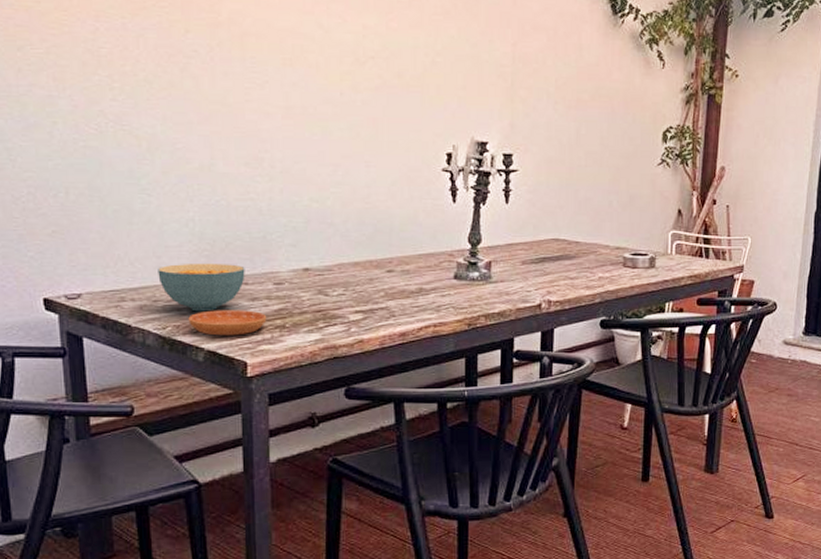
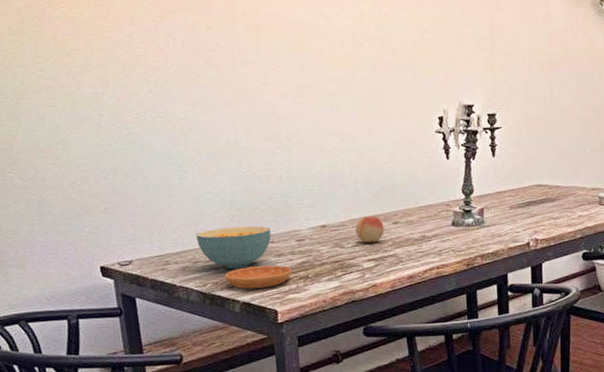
fruit: none [342,261,376,292] -> present [354,216,385,243]

